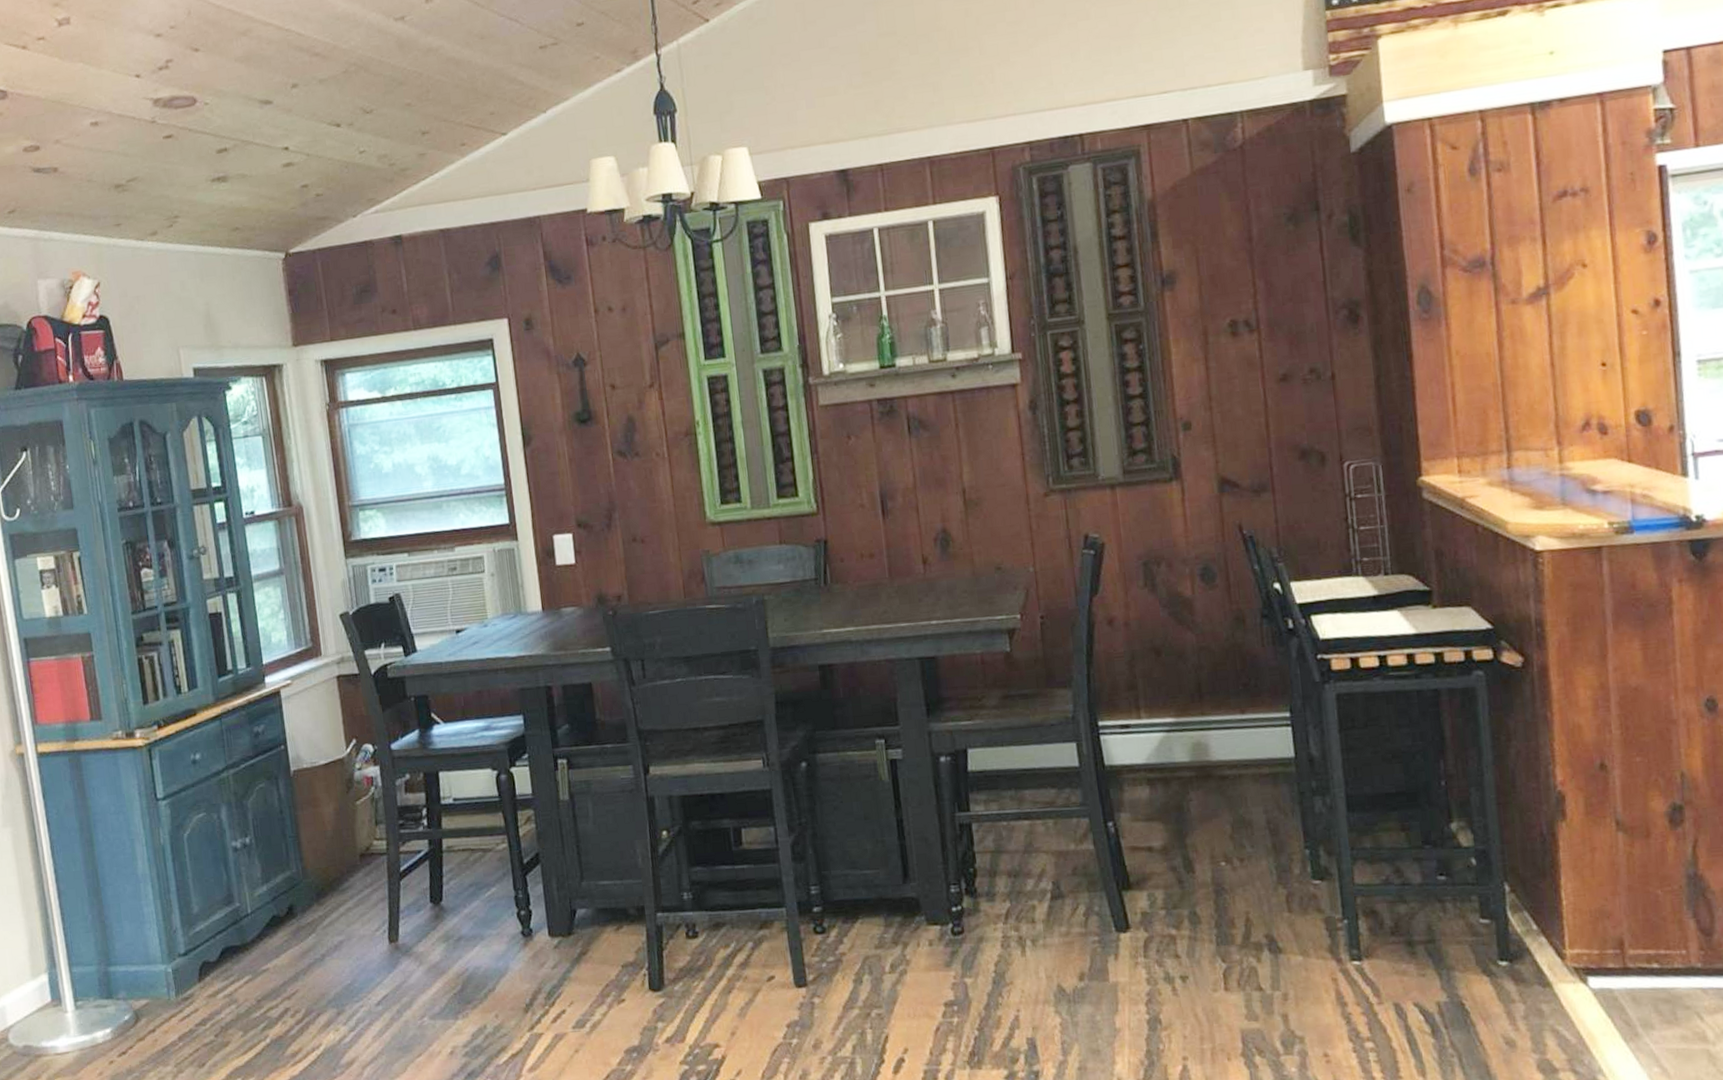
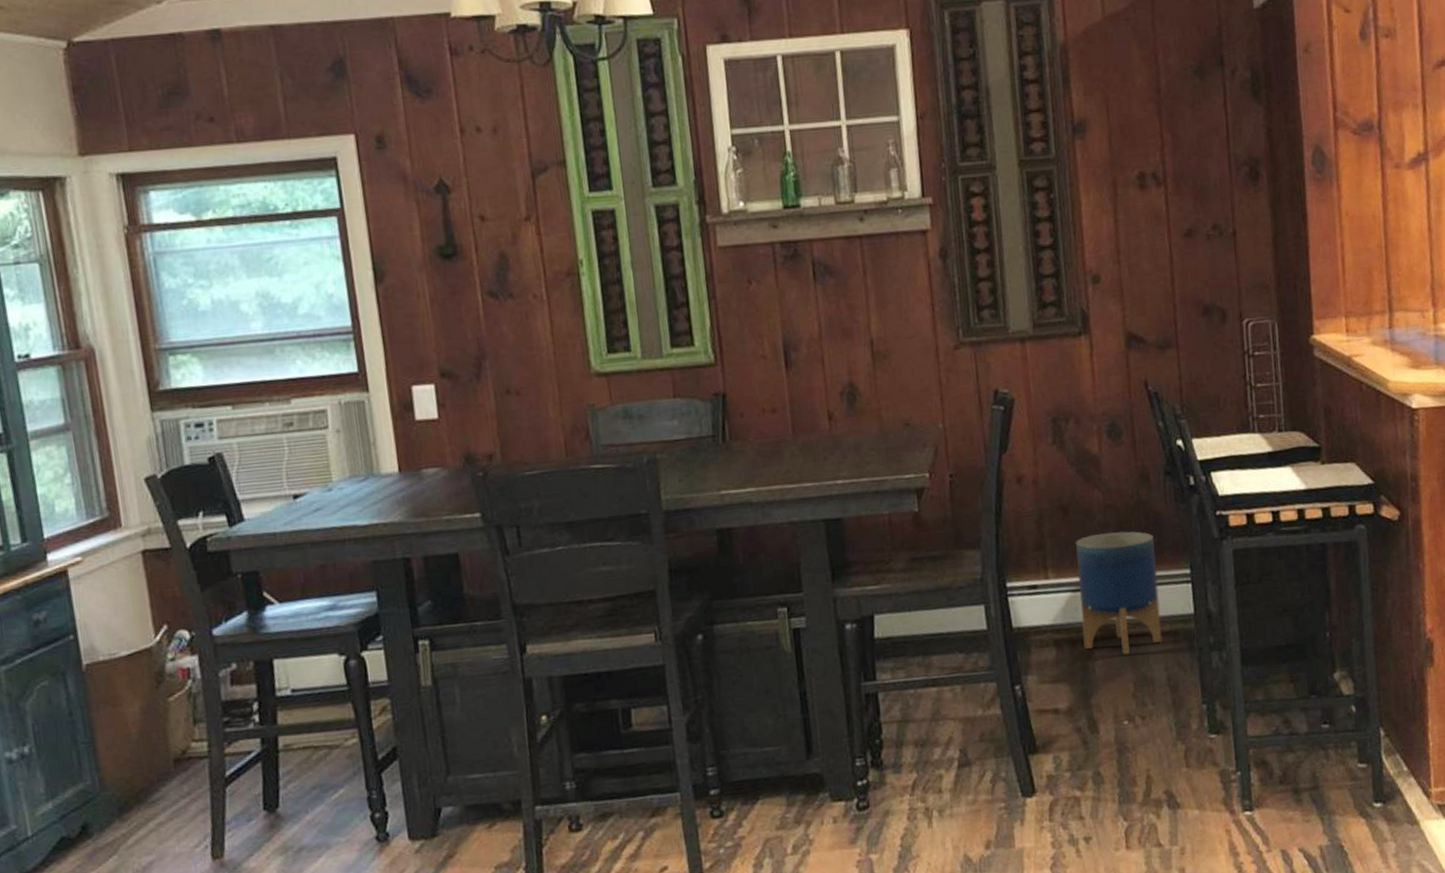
planter: none [1169,673,1261,796] -> present [1076,531,1163,655]

